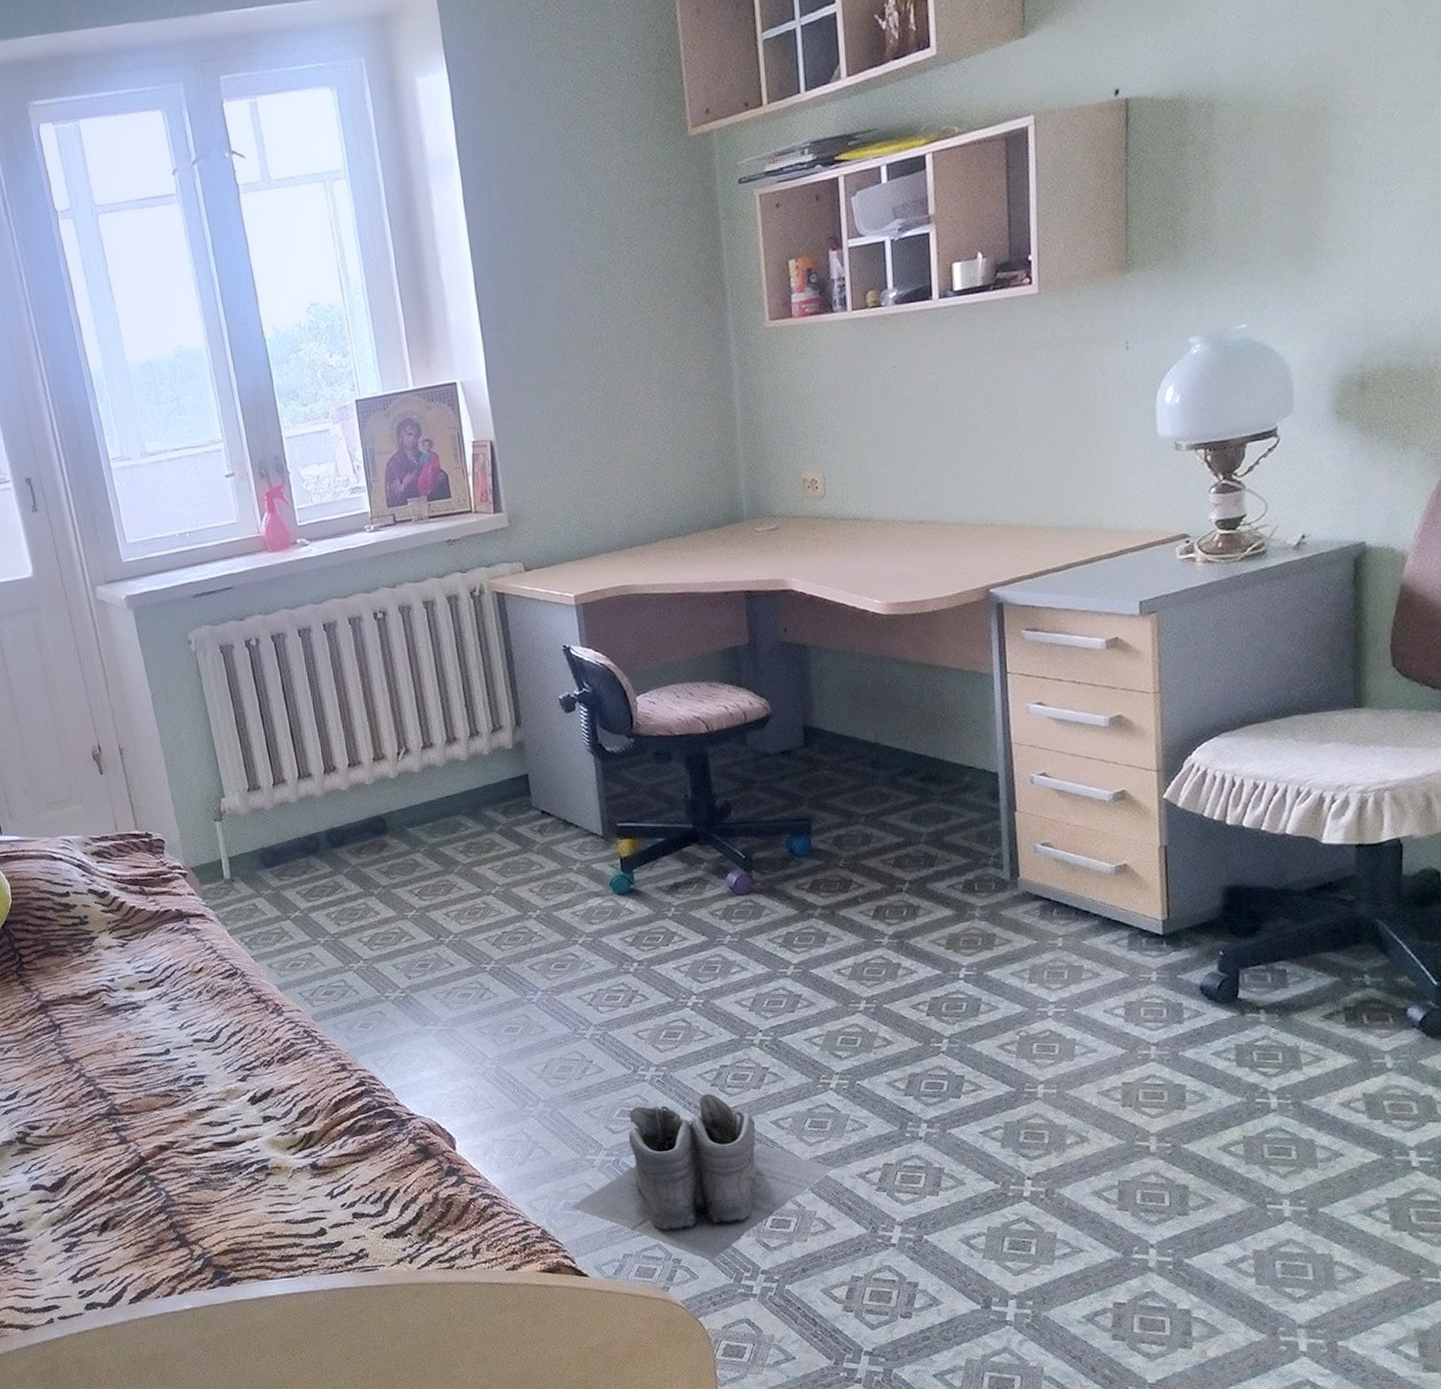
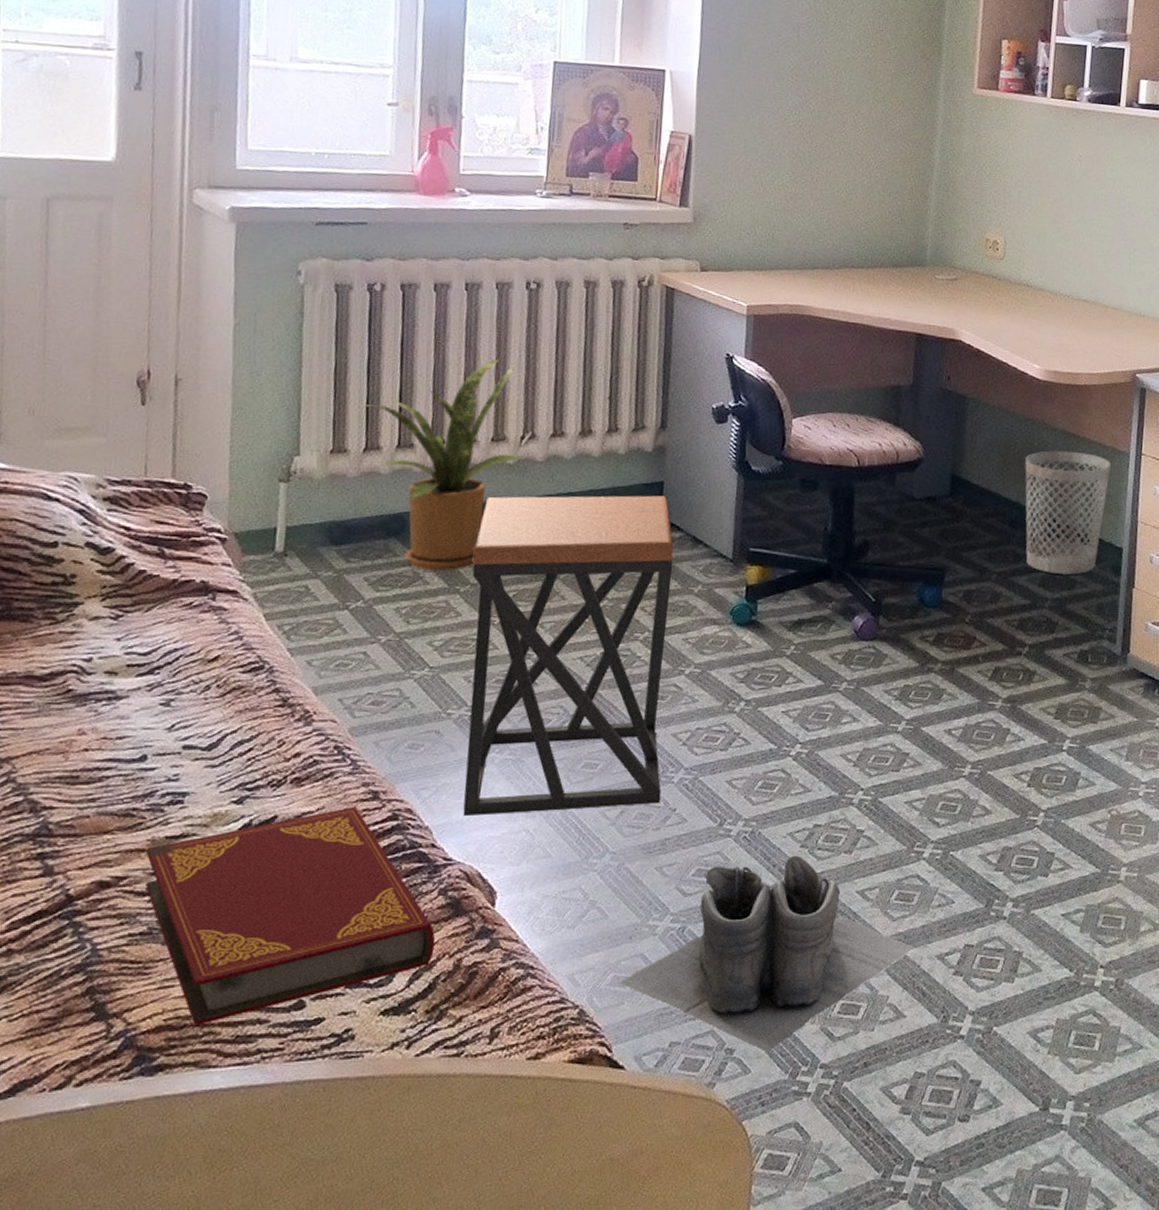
hardback book: none [185,1077,415,1249] -> present [144,806,436,1025]
house plant: none [262,686,403,880] -> present [361,358,523,572]
stool: none [378,787,578,1079] -> present [462,495,674,817]
wastebasket: none [879,681,974,809] -> present [1025,451,1112,575]

